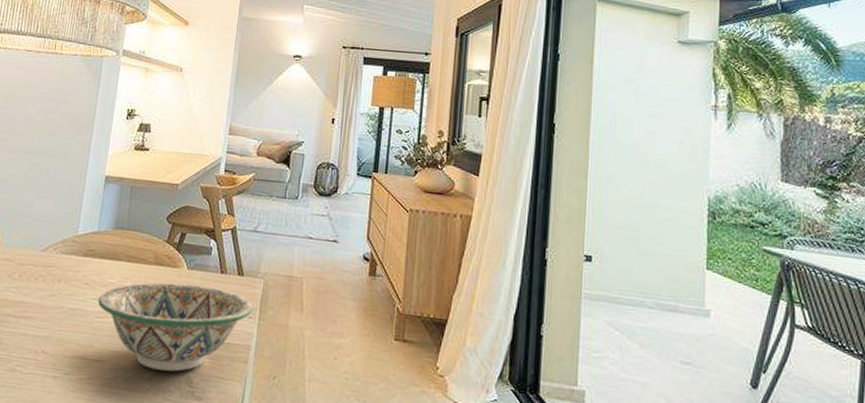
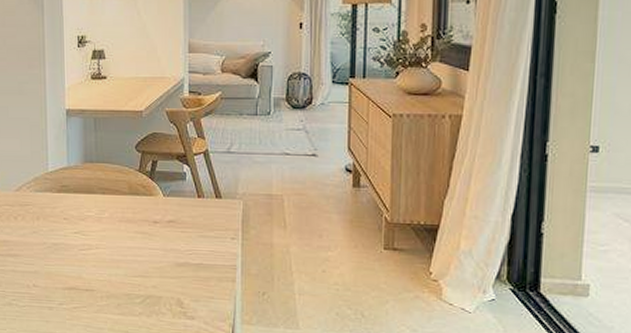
decorative bowl: present [98,283,253,372] -> none [79,211,235,295]

